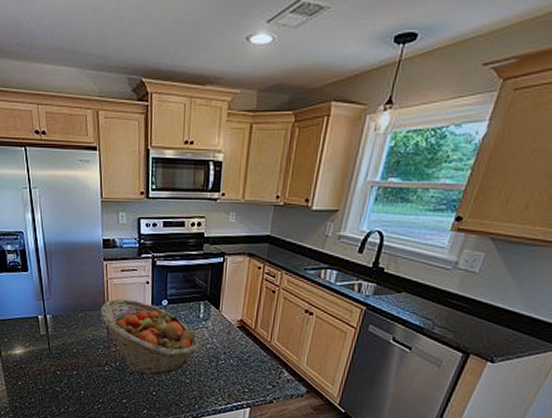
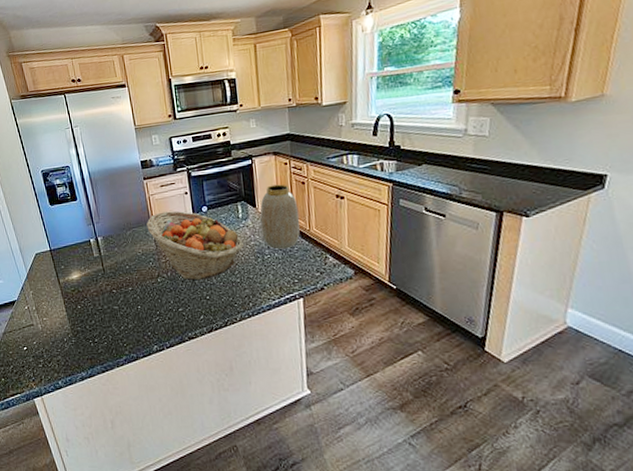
vase: none [220,288,264,357] -> present [260,184,301,250]

